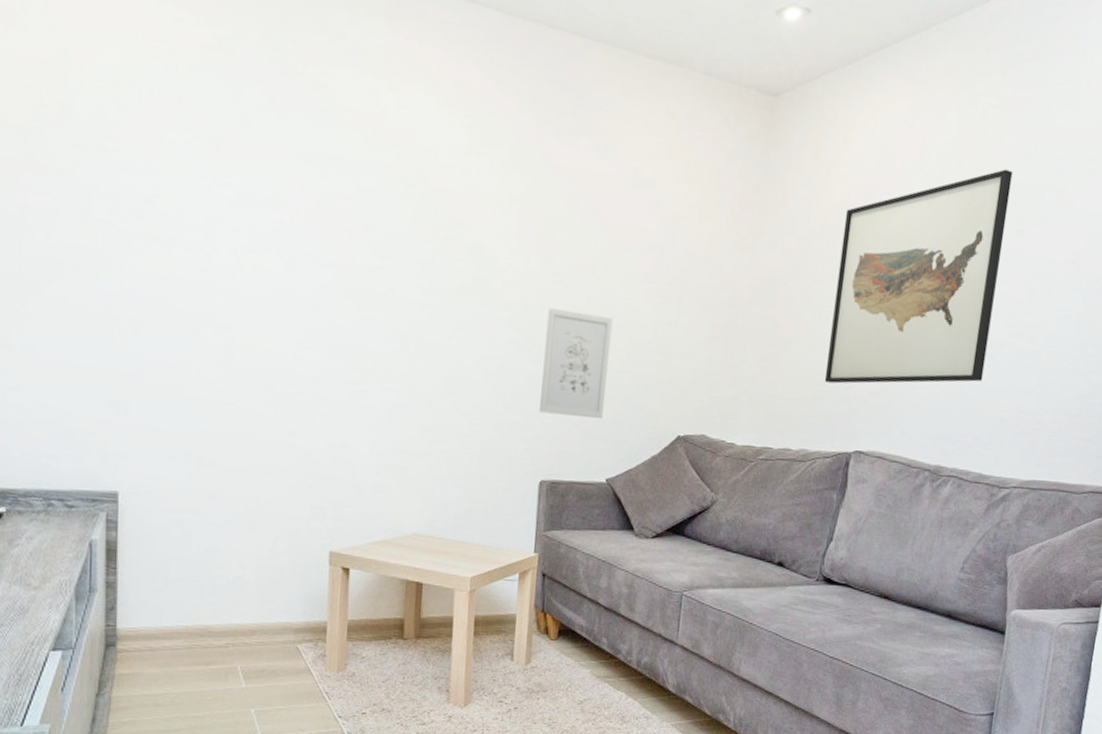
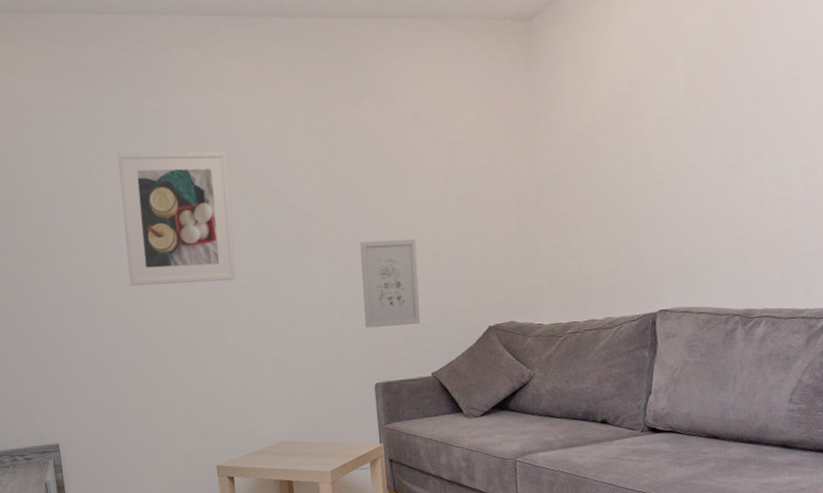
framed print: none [250,126,404,323] -> present [117,151,236,286]
wall art: present [824,169,1013,384] -> none [613,24,781,255]

